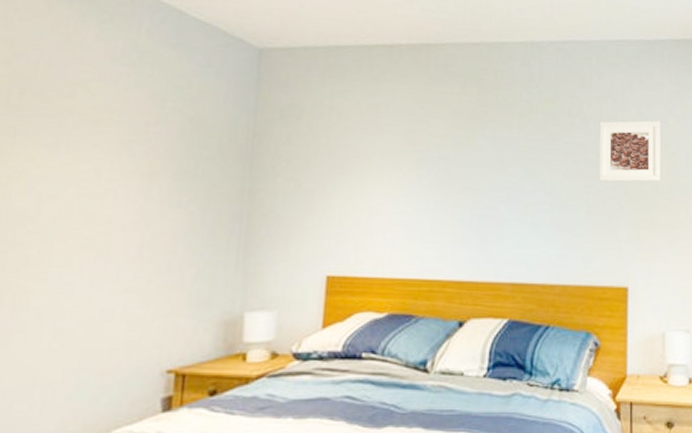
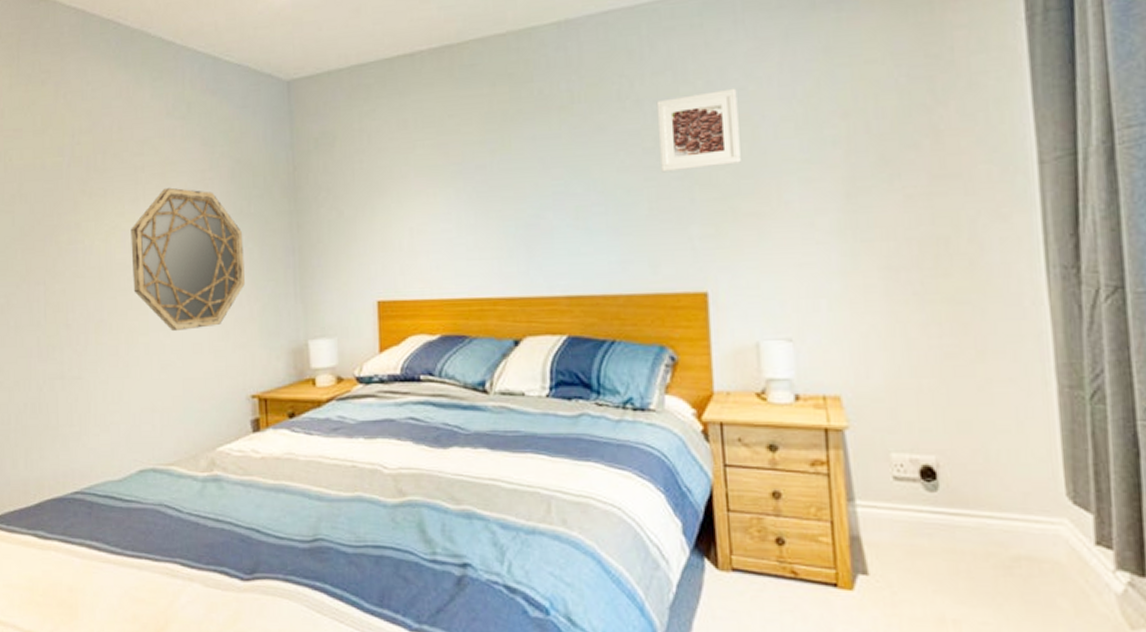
home mirror: none [33,136,185,295] -> present [131,187,245,332]

